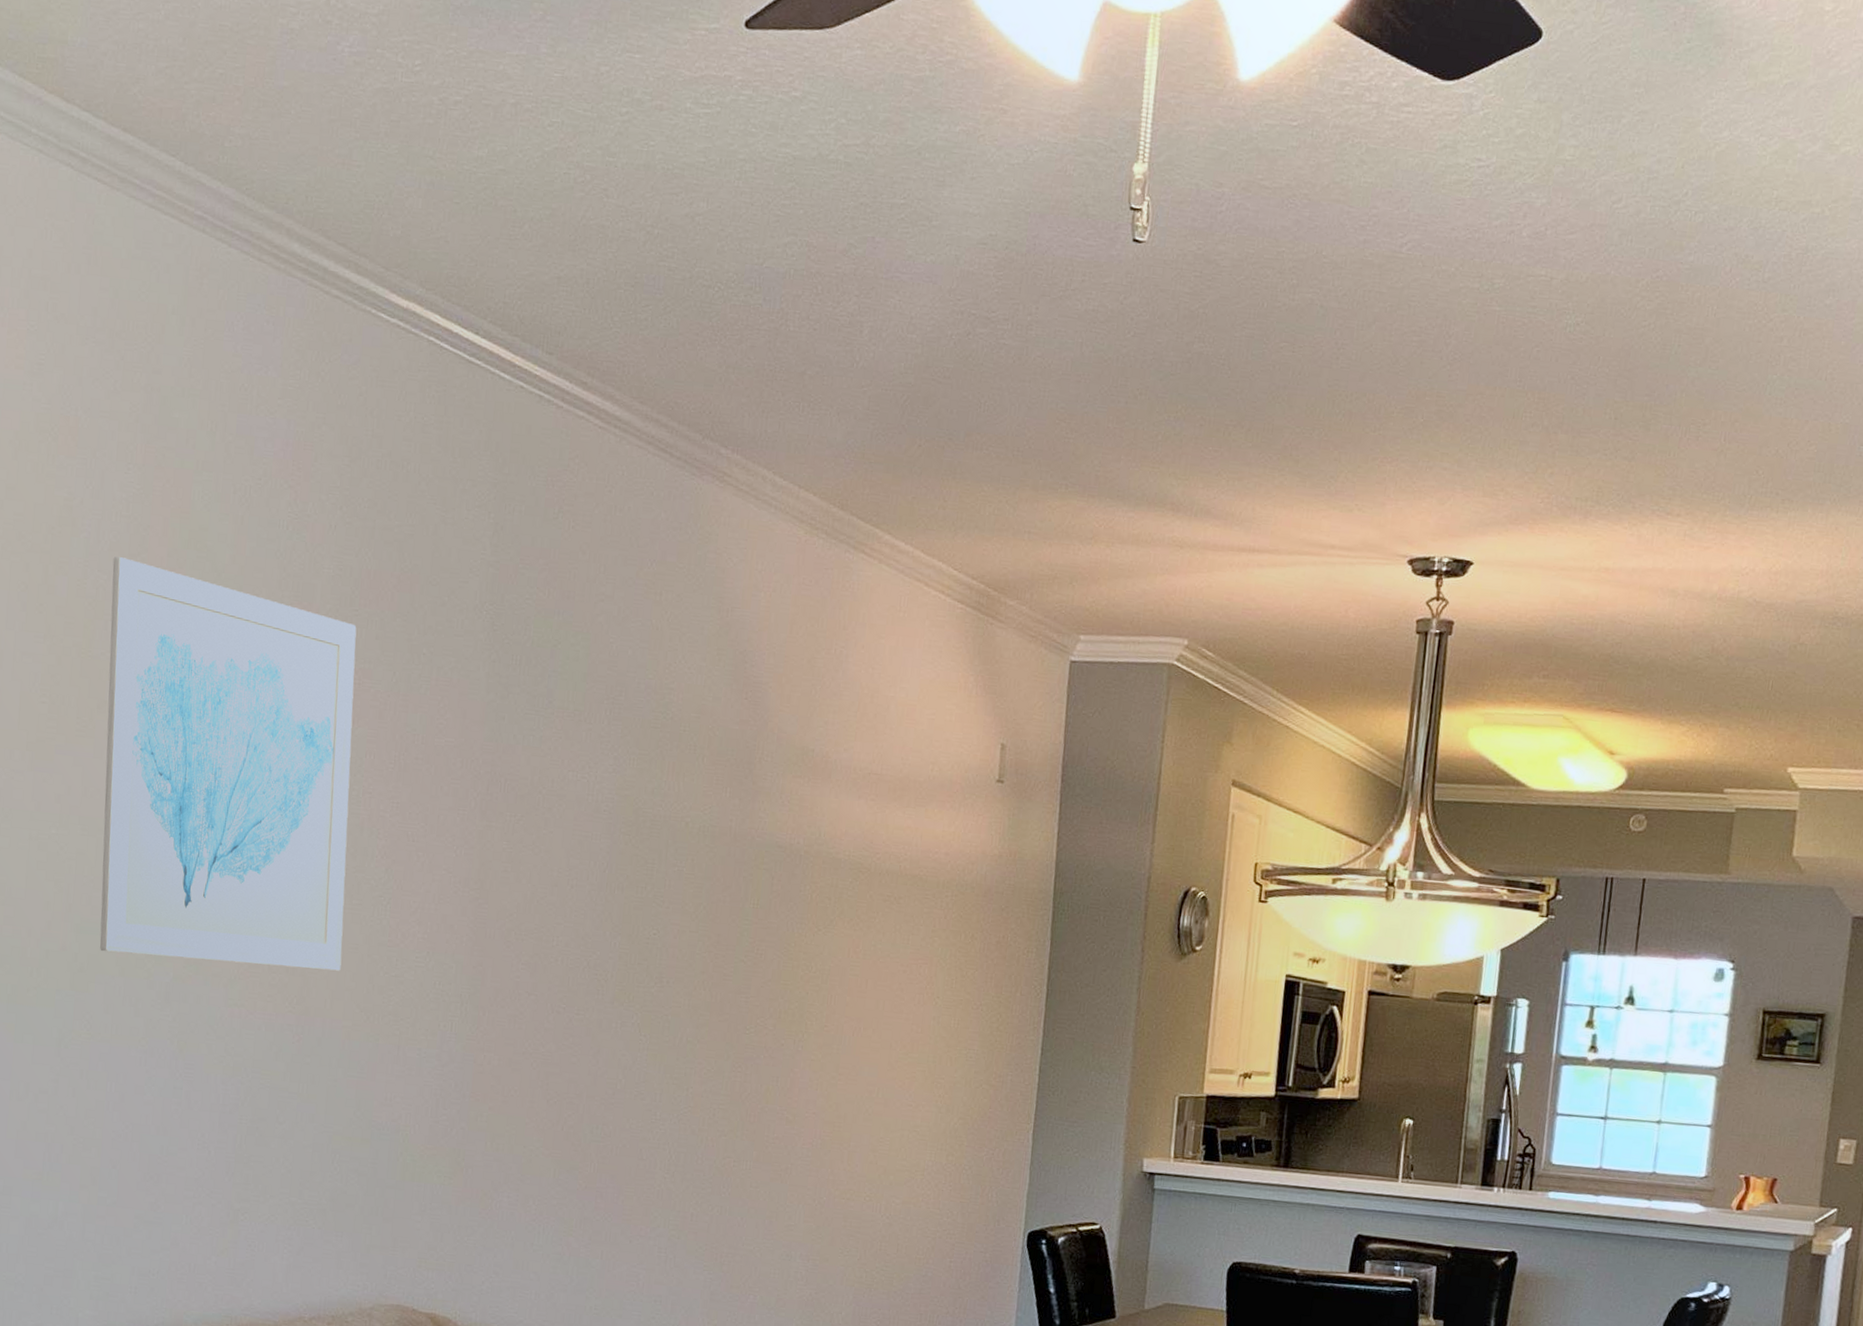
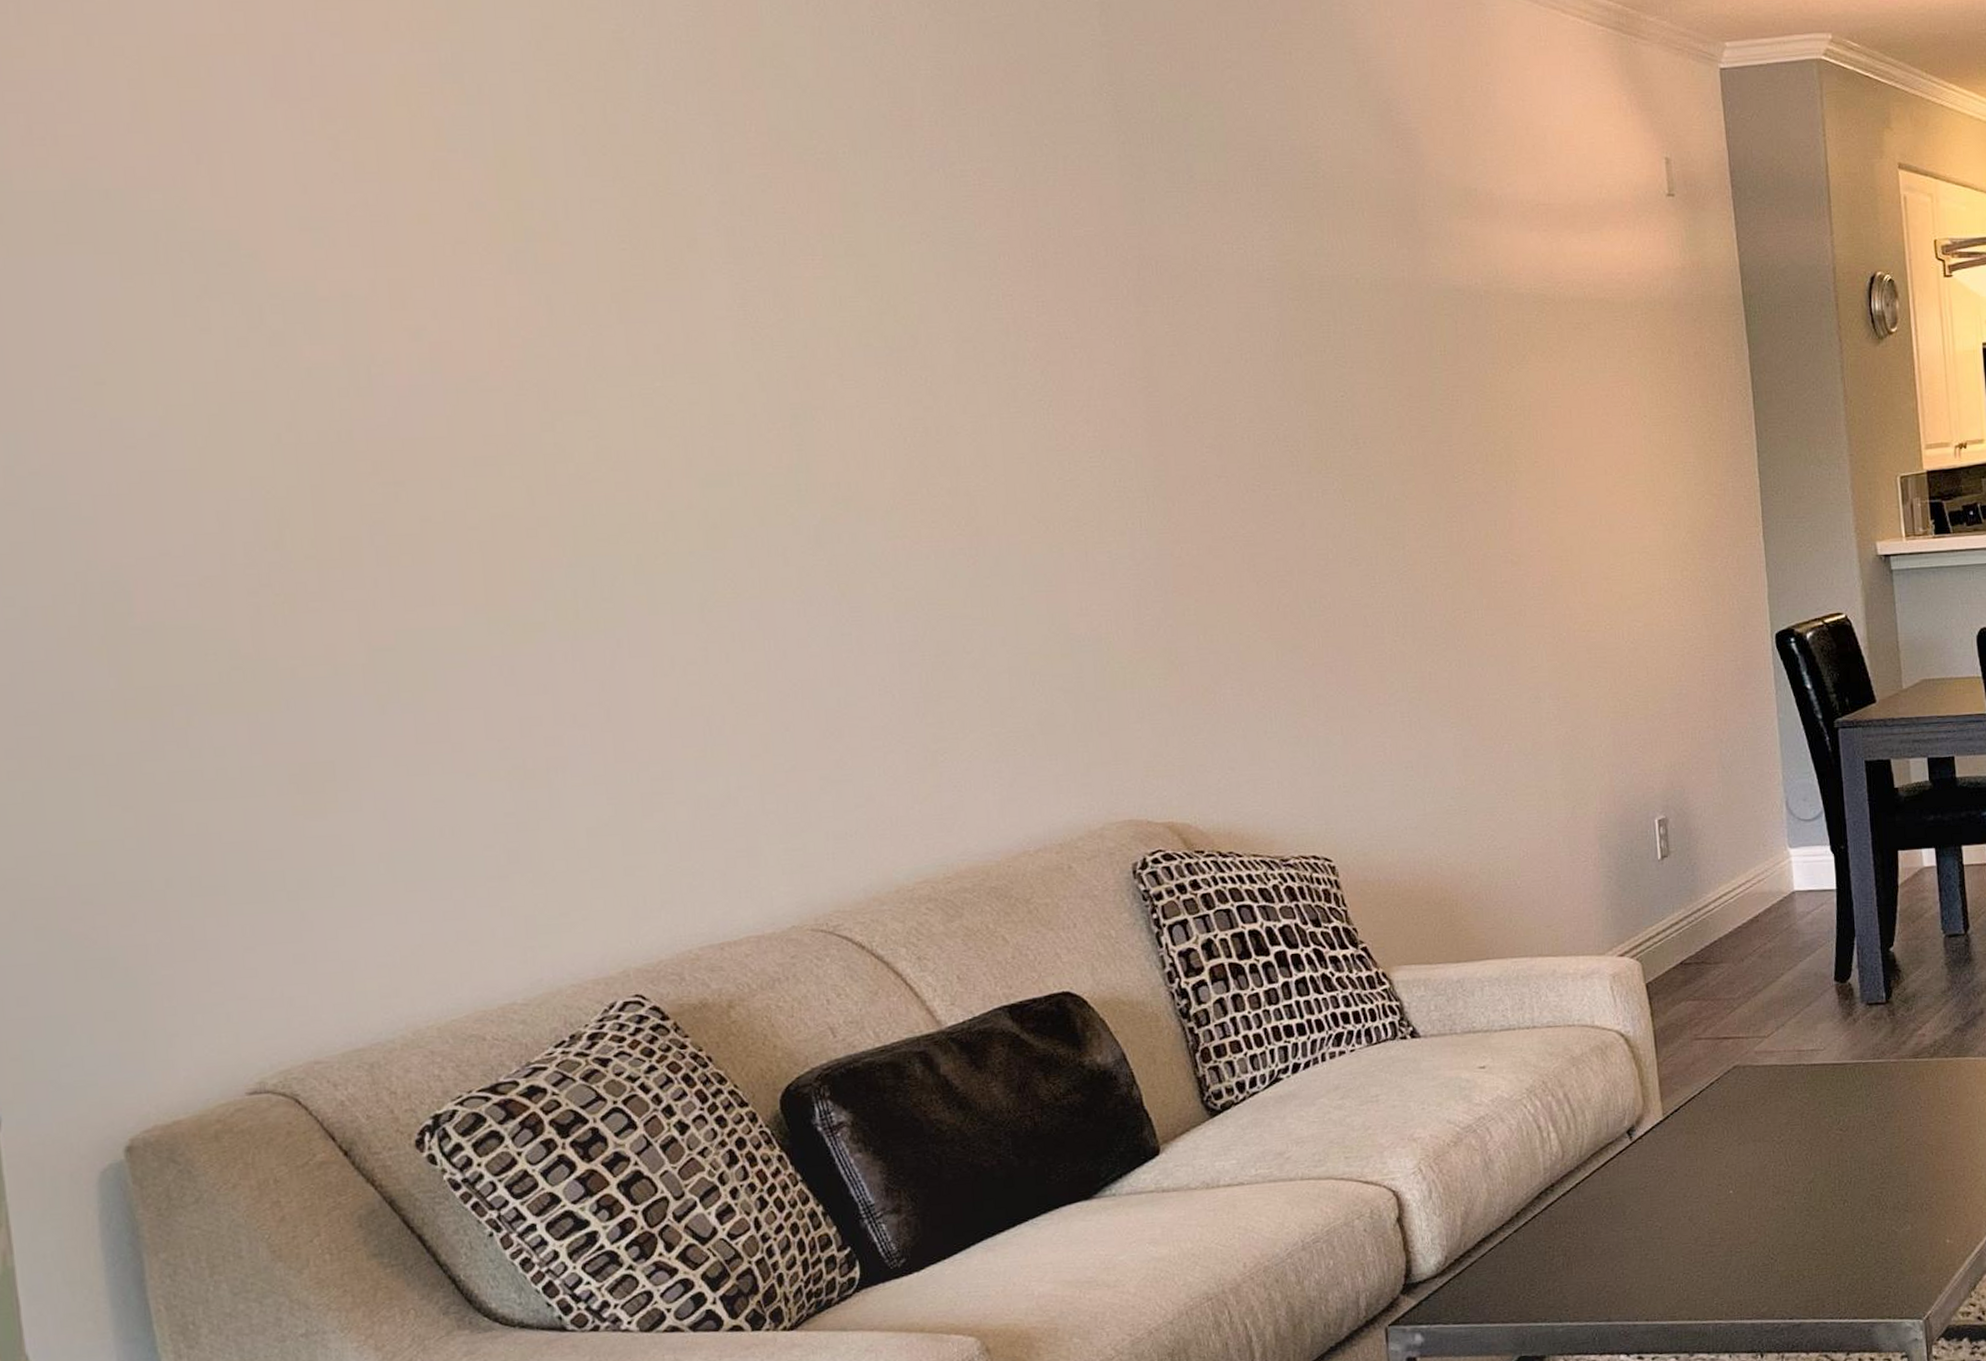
wall art: present [99,557,357,971] -> none [679,85,1009,504]

